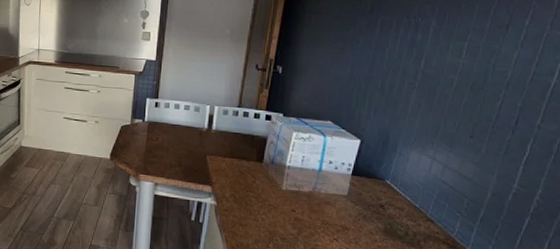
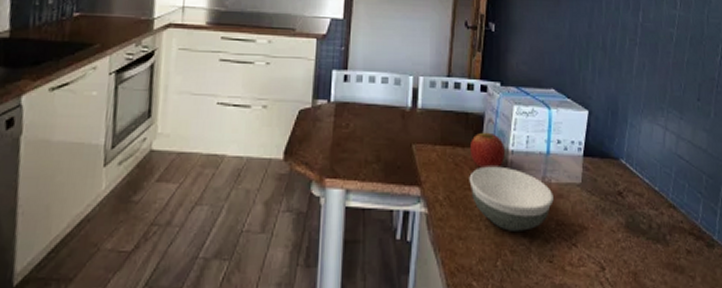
bowl: none [251,176,322,225] -> present [469,166,554,231]
apple: none [253,150,284,178] -> present [471,132,506,169]

